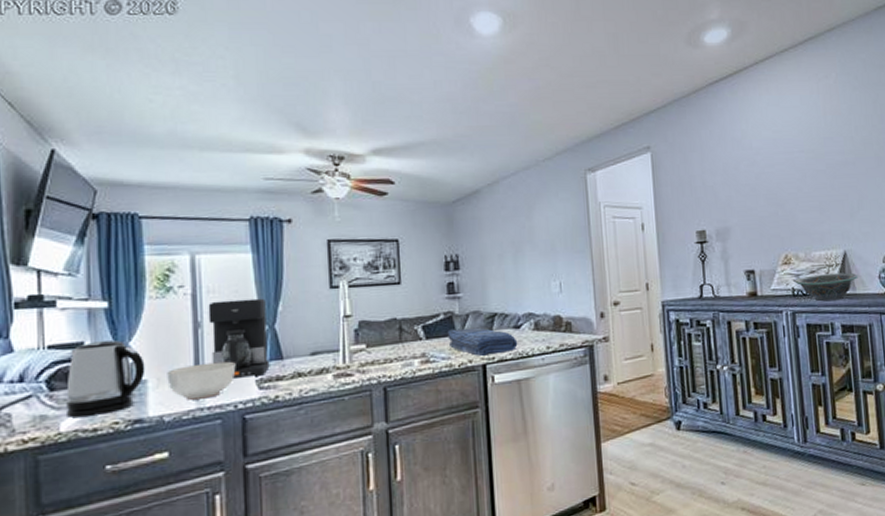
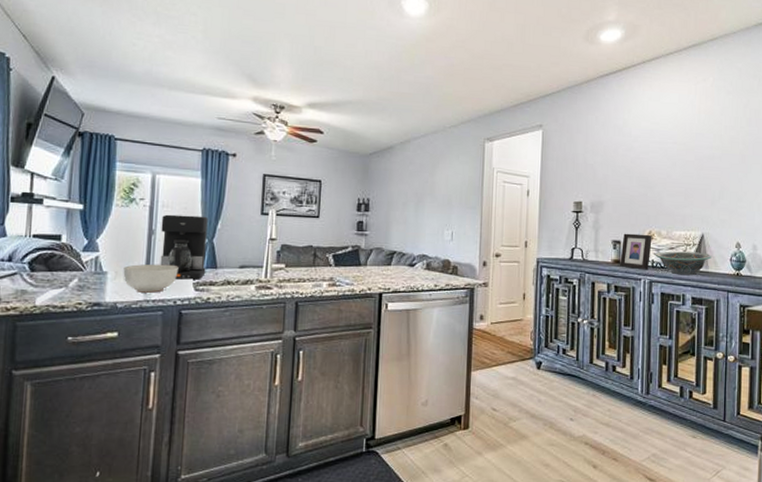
kettle: present [66,339,146,418] -> none [42,235,107,295]
towel: present [447,327,518,356] -> none [353,260,411,286]
picture frame: none [756,259,790,301] -> present [620,233,652,270]

